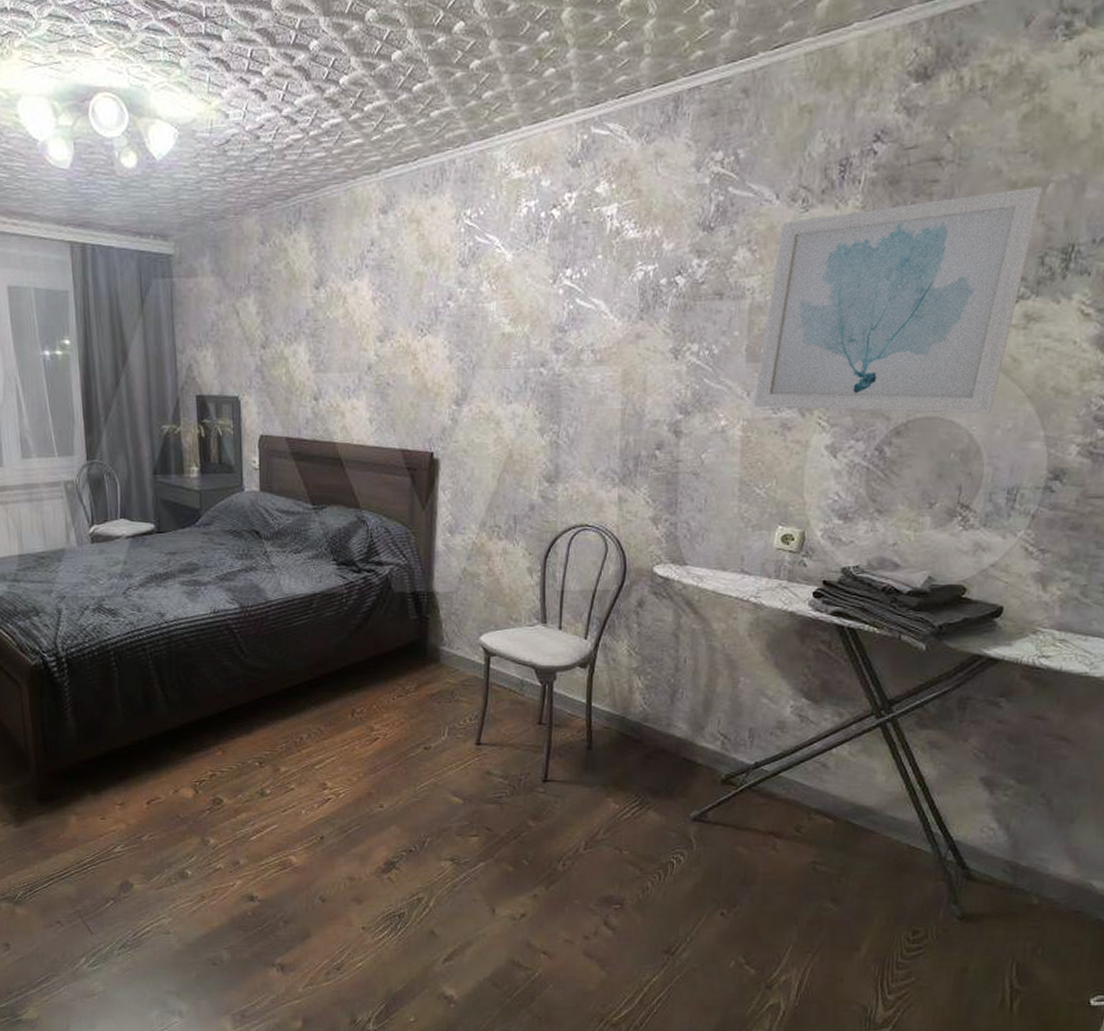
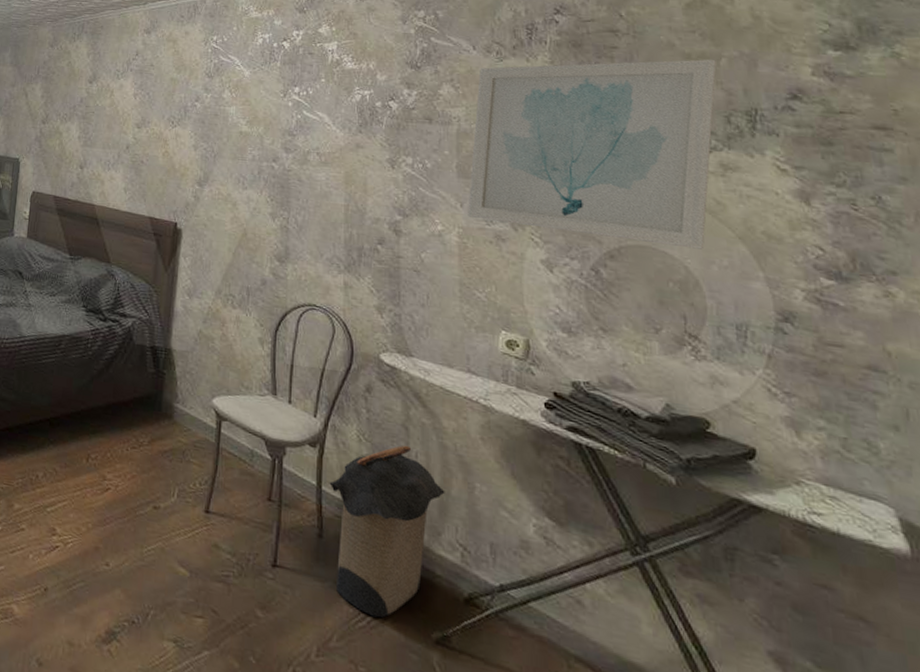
laundry hamper: none [599,652,711,809] -> present [329,445,445,618]

